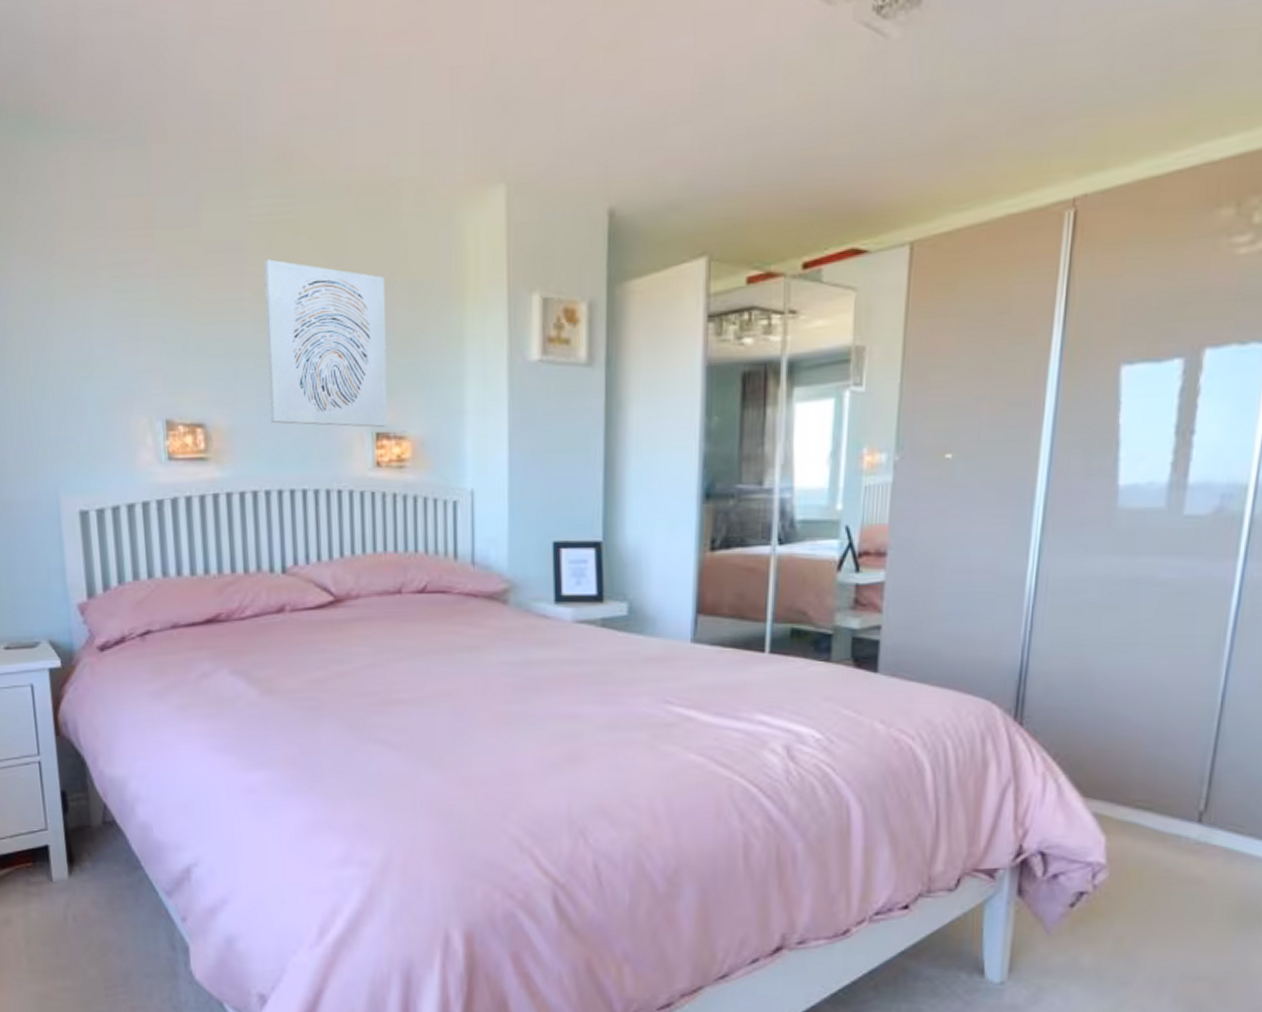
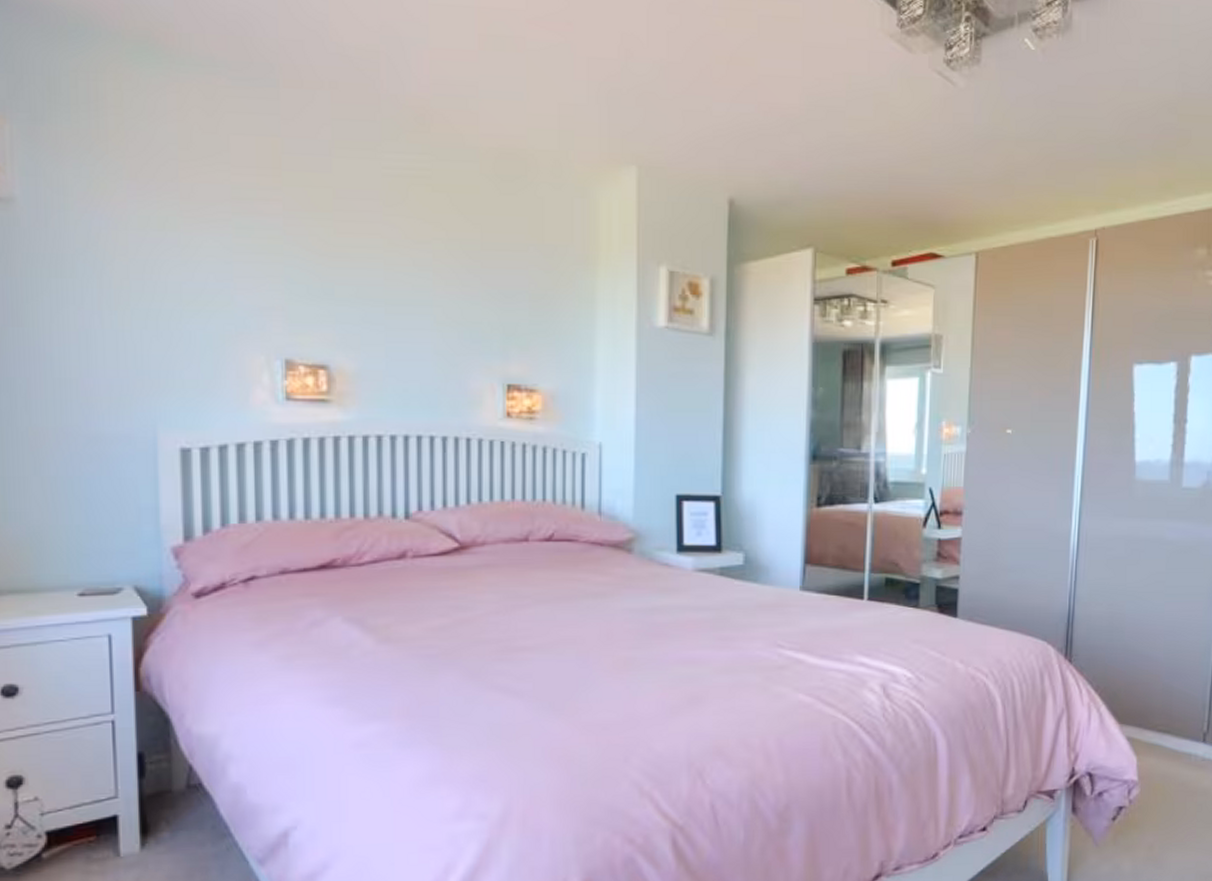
wall art: present [263,259,388,427] -> none [398,211,521,379]

